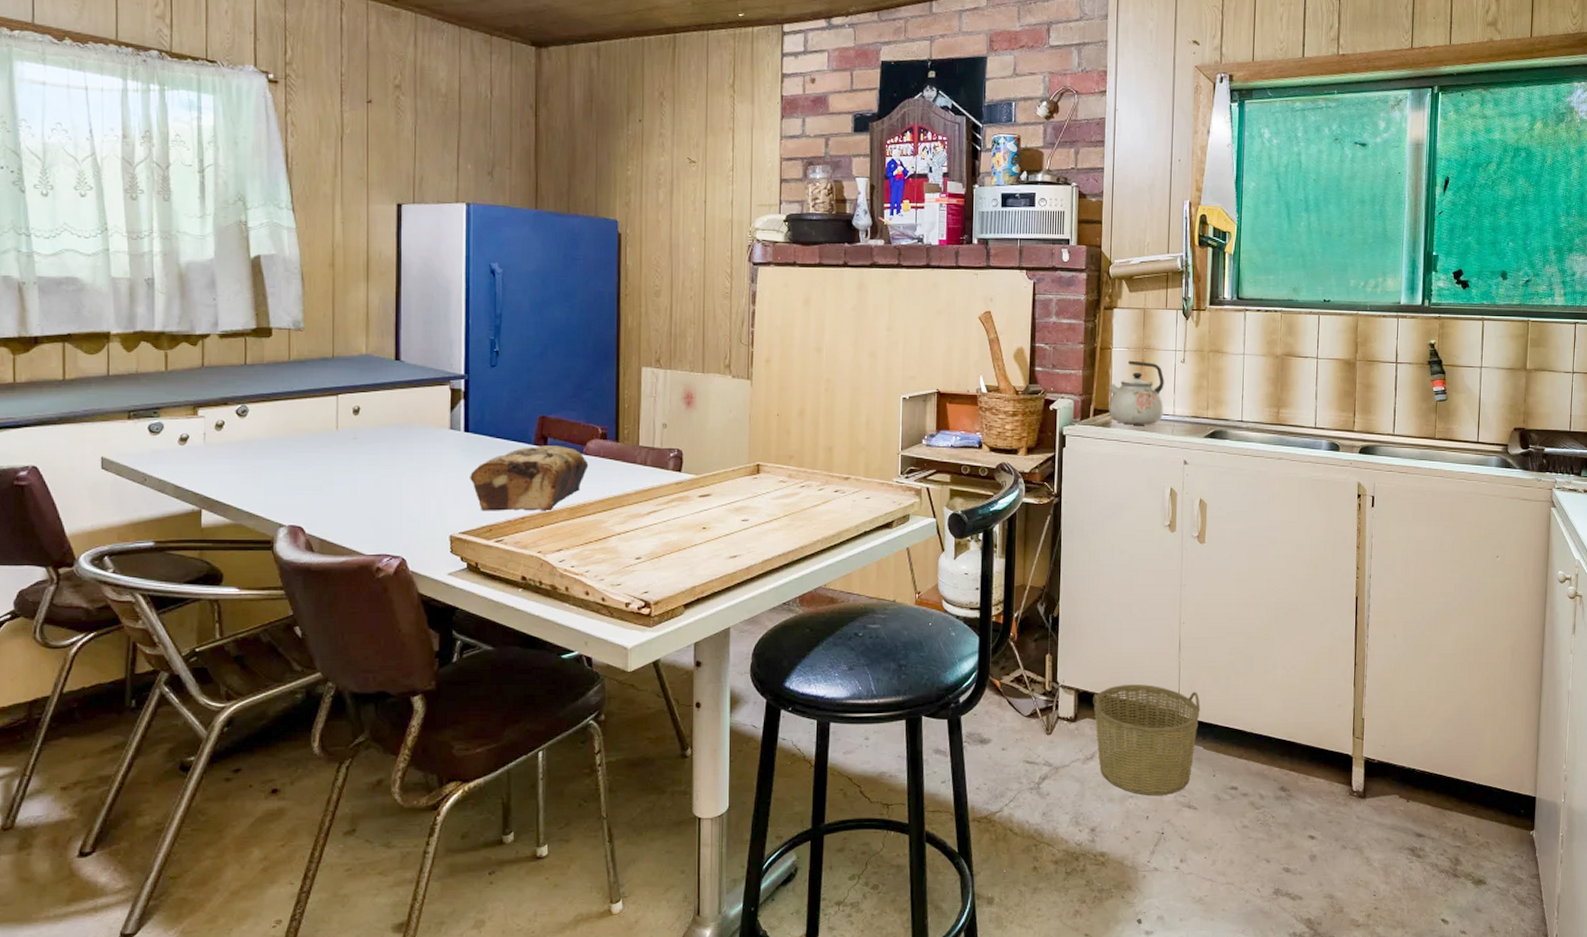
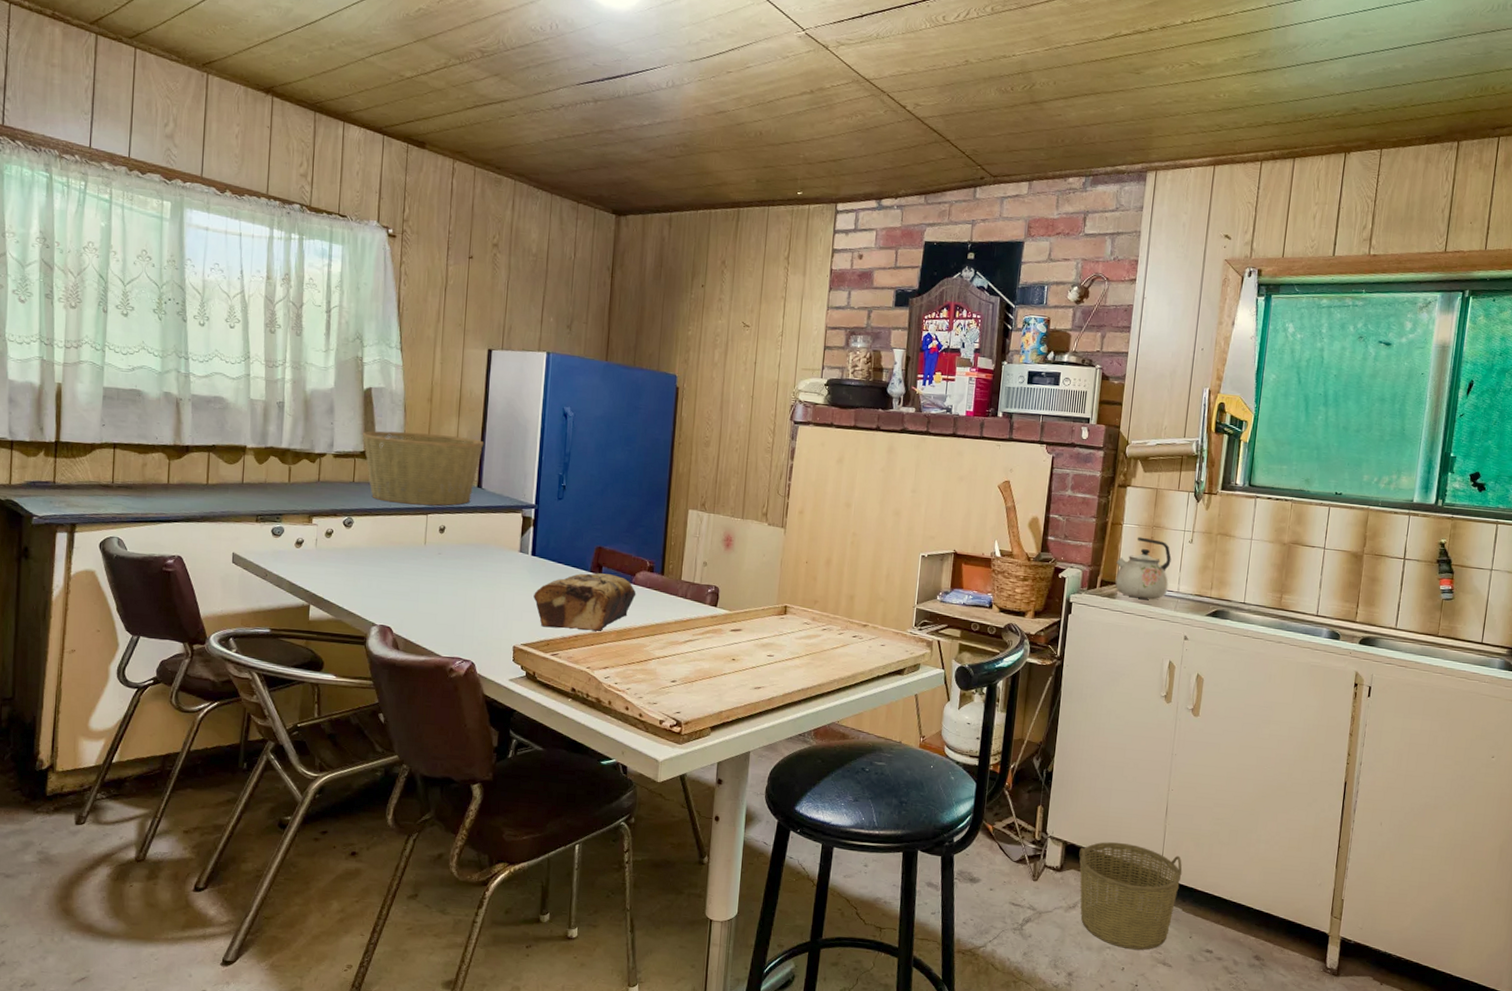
basket: none [252,303,400,385] -> present [362,431,484,506]

